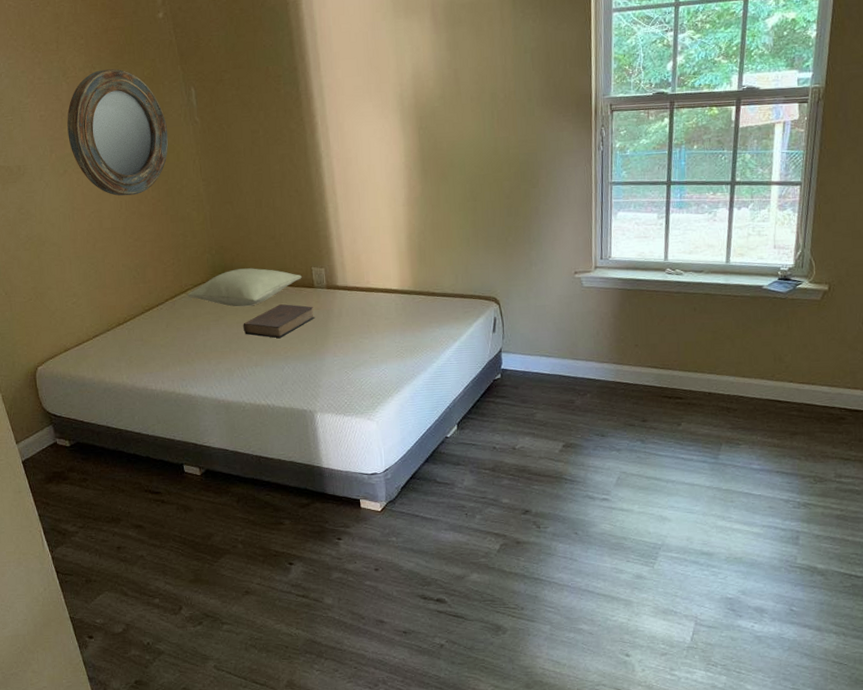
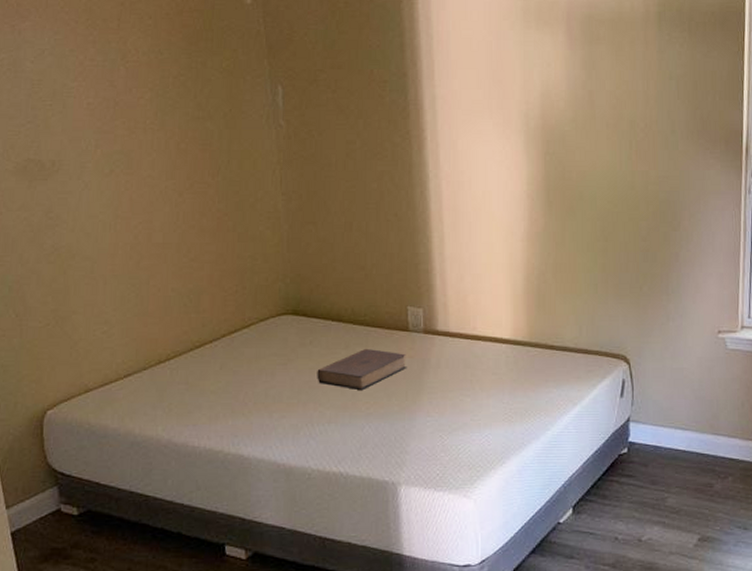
home mirror: present [67,69,169,196] -> none [120,56,245,206]
pillow: present [187,268,302,307] -> none [250,303,395,349]

